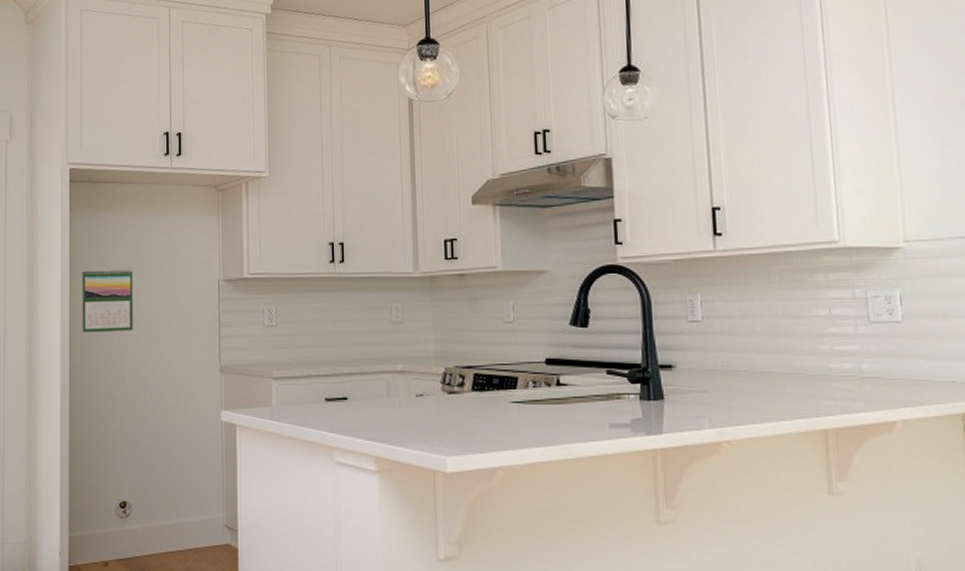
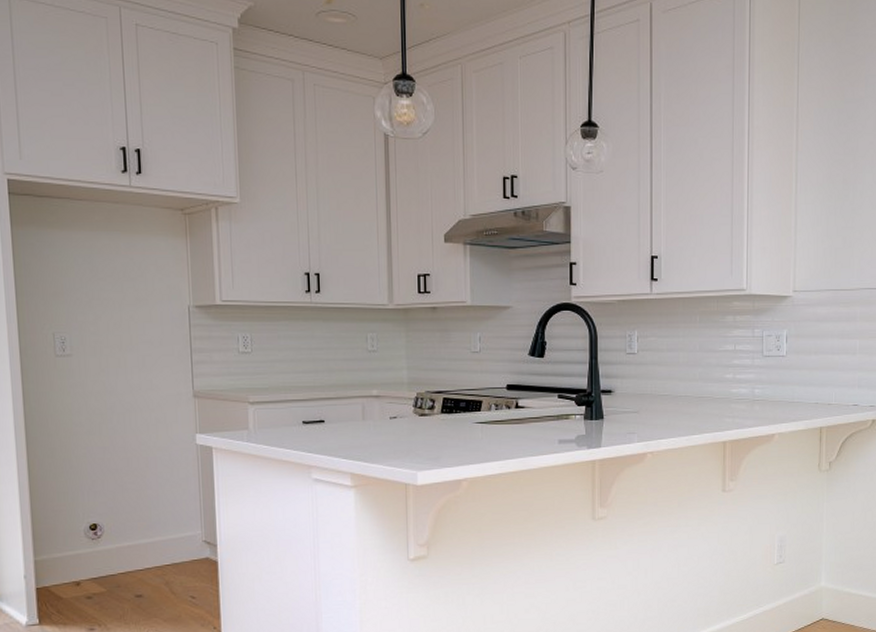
calendar: present [82,268,133,333] -> none [30,290,95,358]

